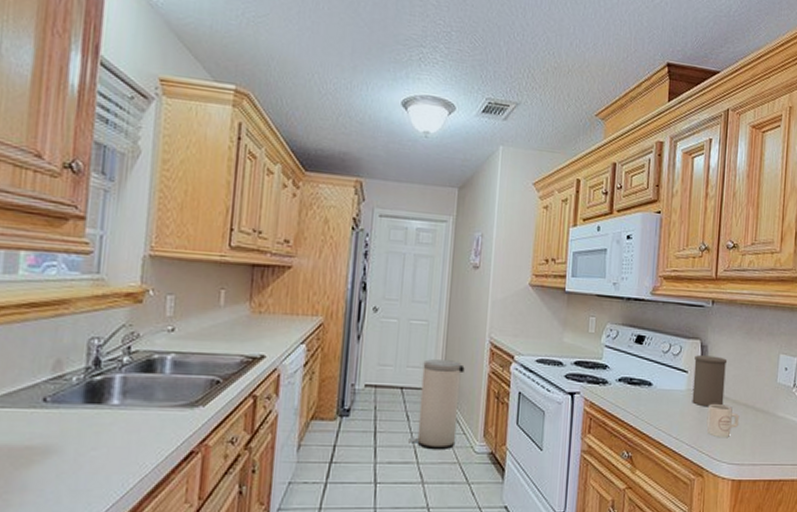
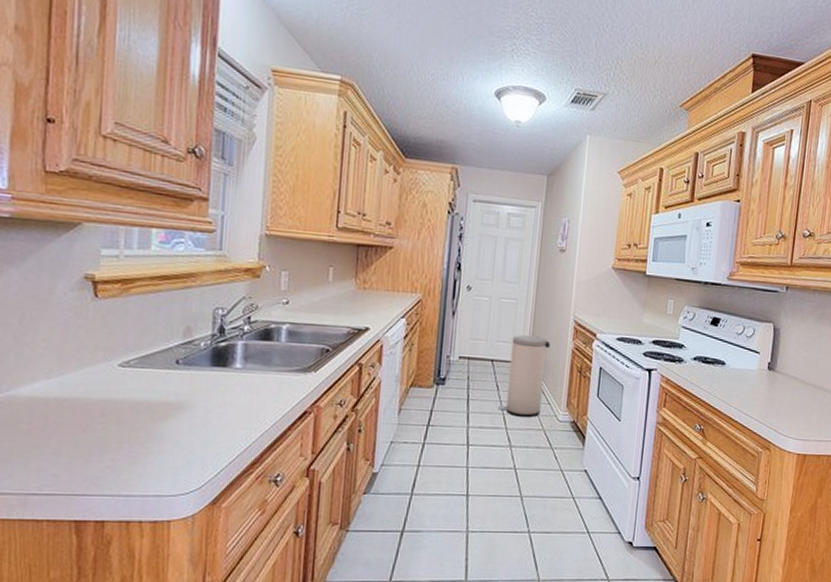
canister: present [692,355,728,407] -> none [762,337,799,386]
mug: present [706,403,740,438] -> none [775,383,808,416]

